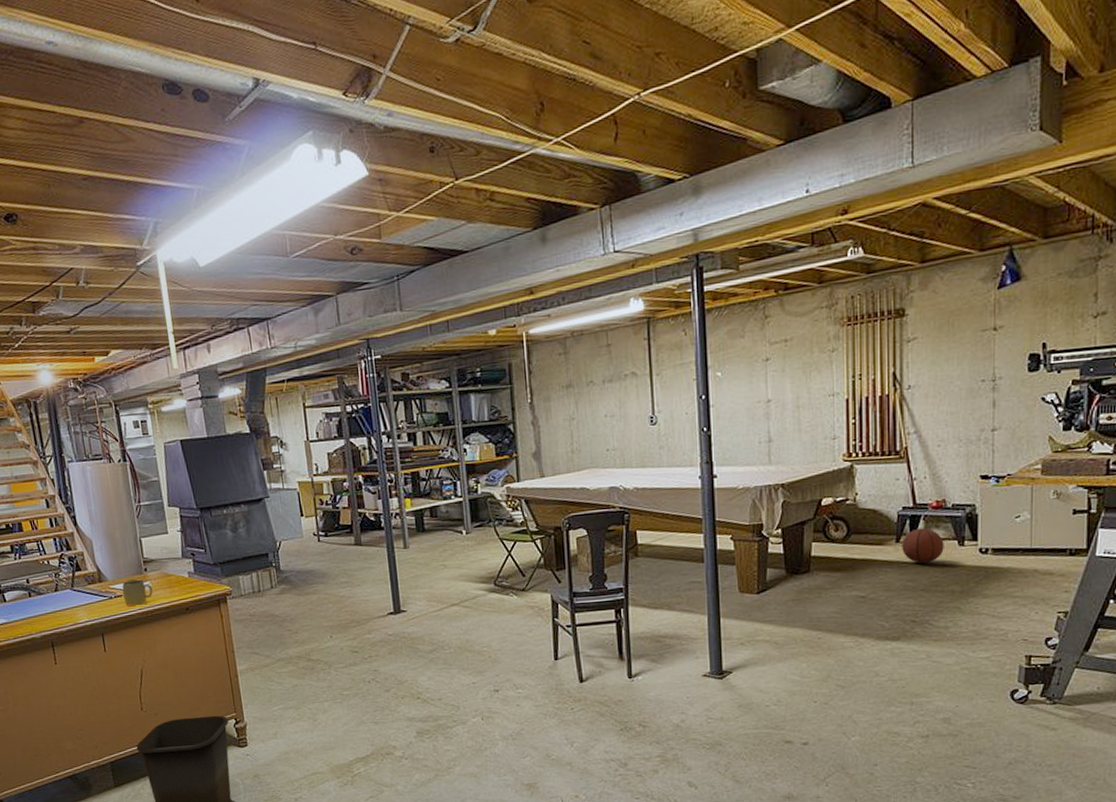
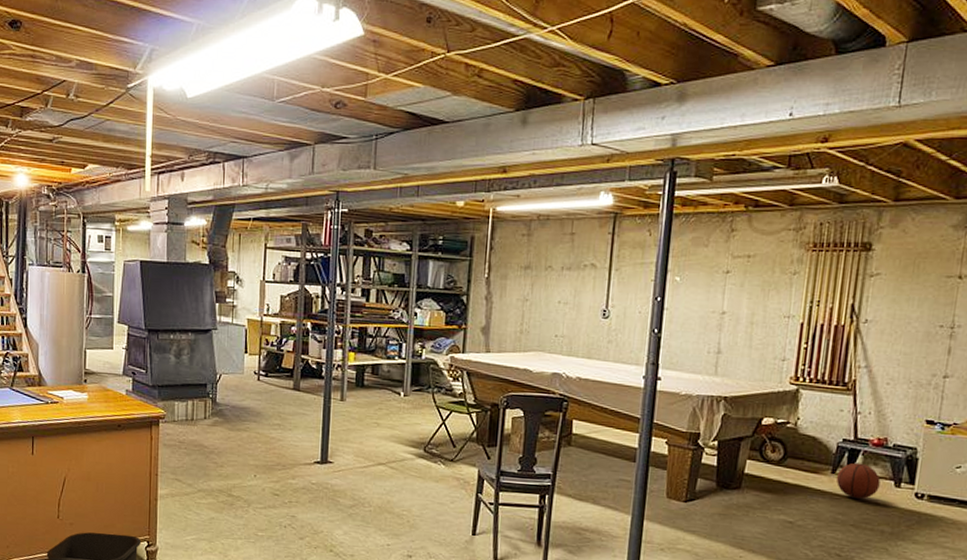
mug: present [122,579,153,606] -> none [59,388,88,415]

